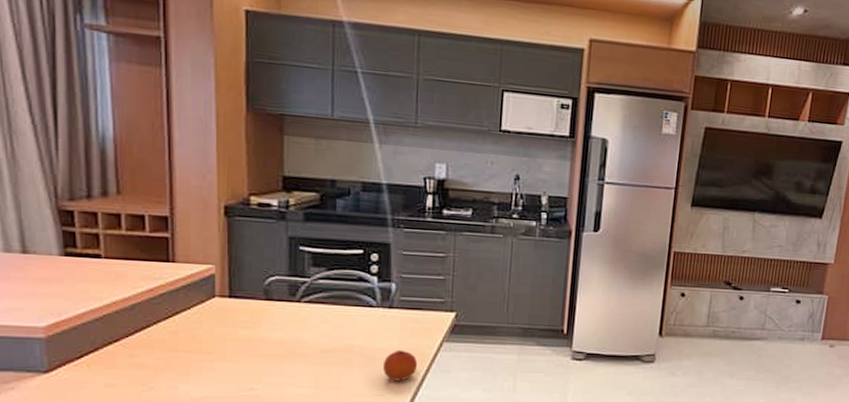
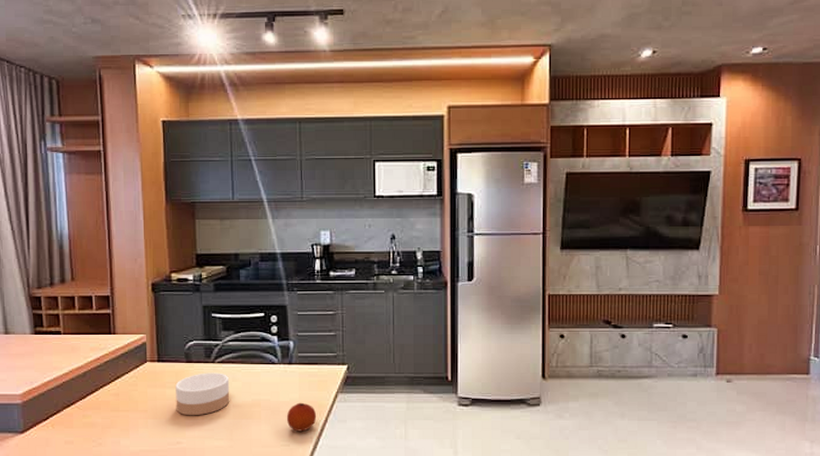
bowl: none [250,312,318,360] -> present [175,372,230,416]

